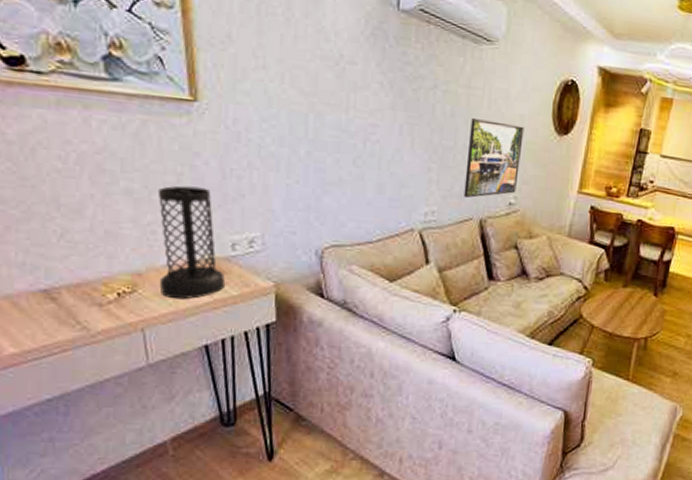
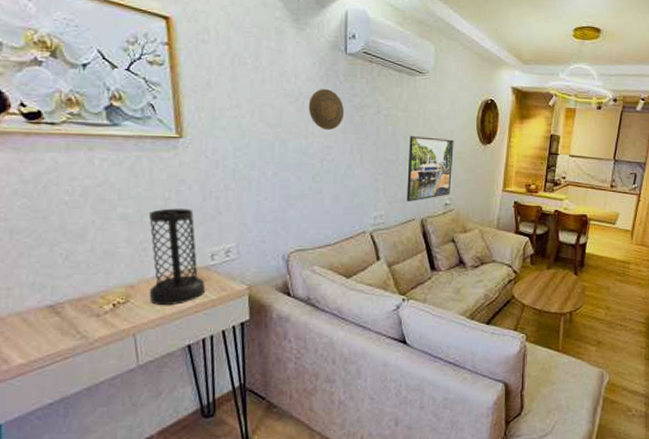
decorative plate: none [350,51,393,105] -> present [308,88,344,131]

